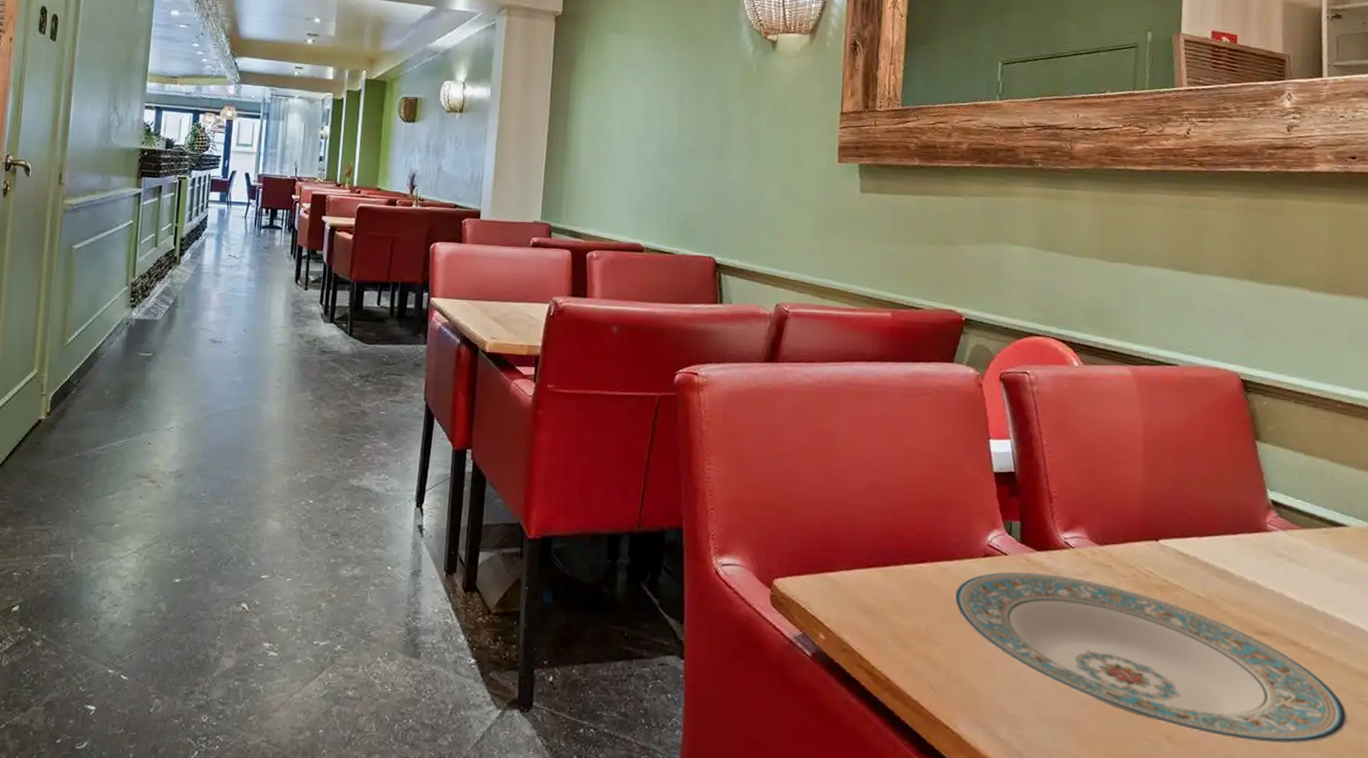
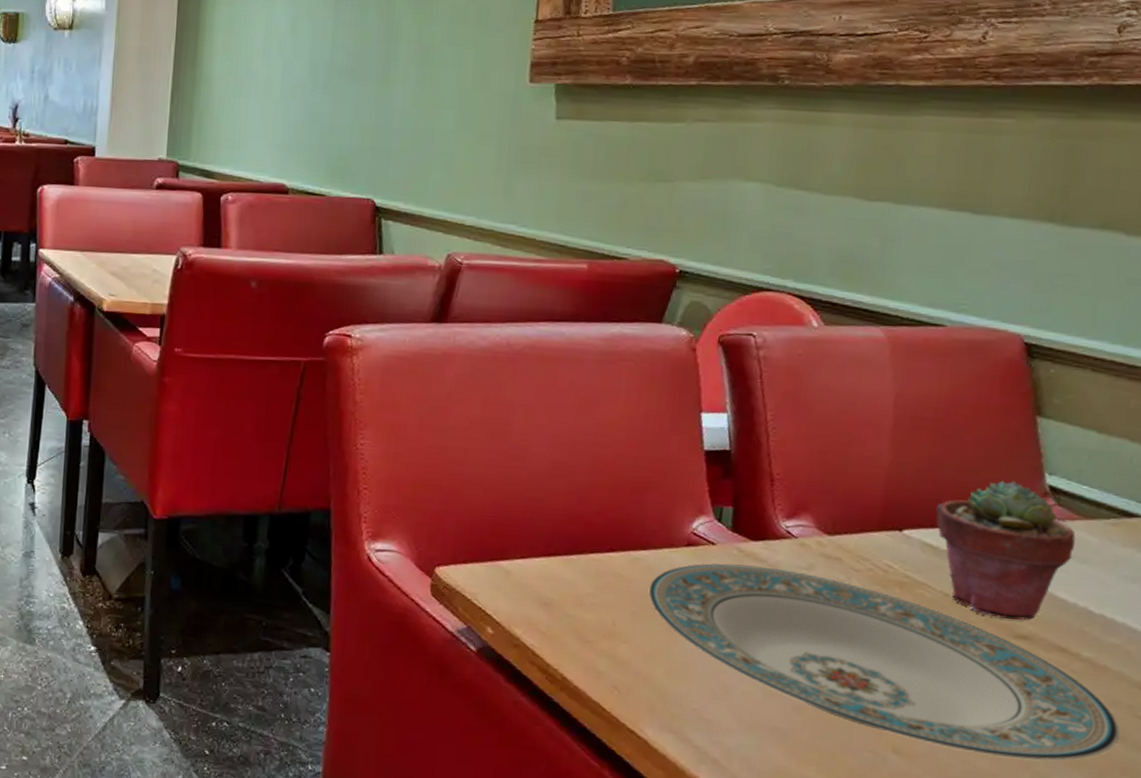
potted succulent: none [1184,496,1297,618] -> present [935,480,1076,620]

